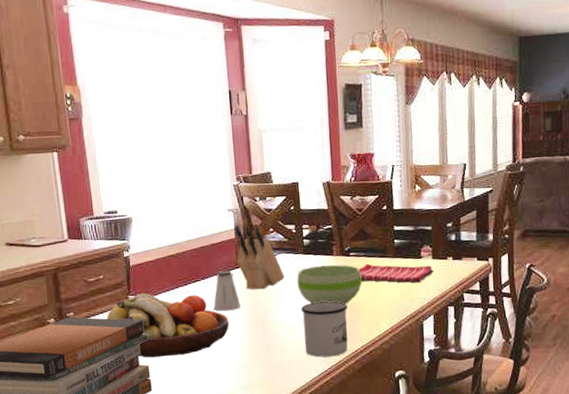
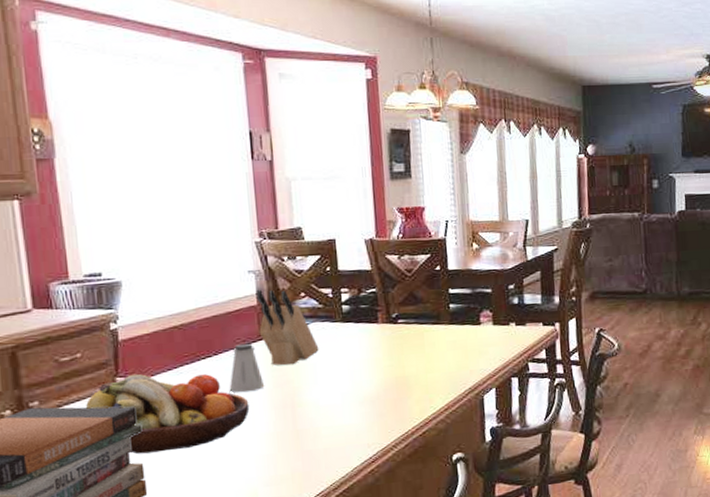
bowl: present [297,264,362,305] -> none [334,334,412,381]
mug: present [301,301,348,358] -> none [339,376,397,443]
dish towel: present [358,263,434,283] -> none [408,331,495,353]

